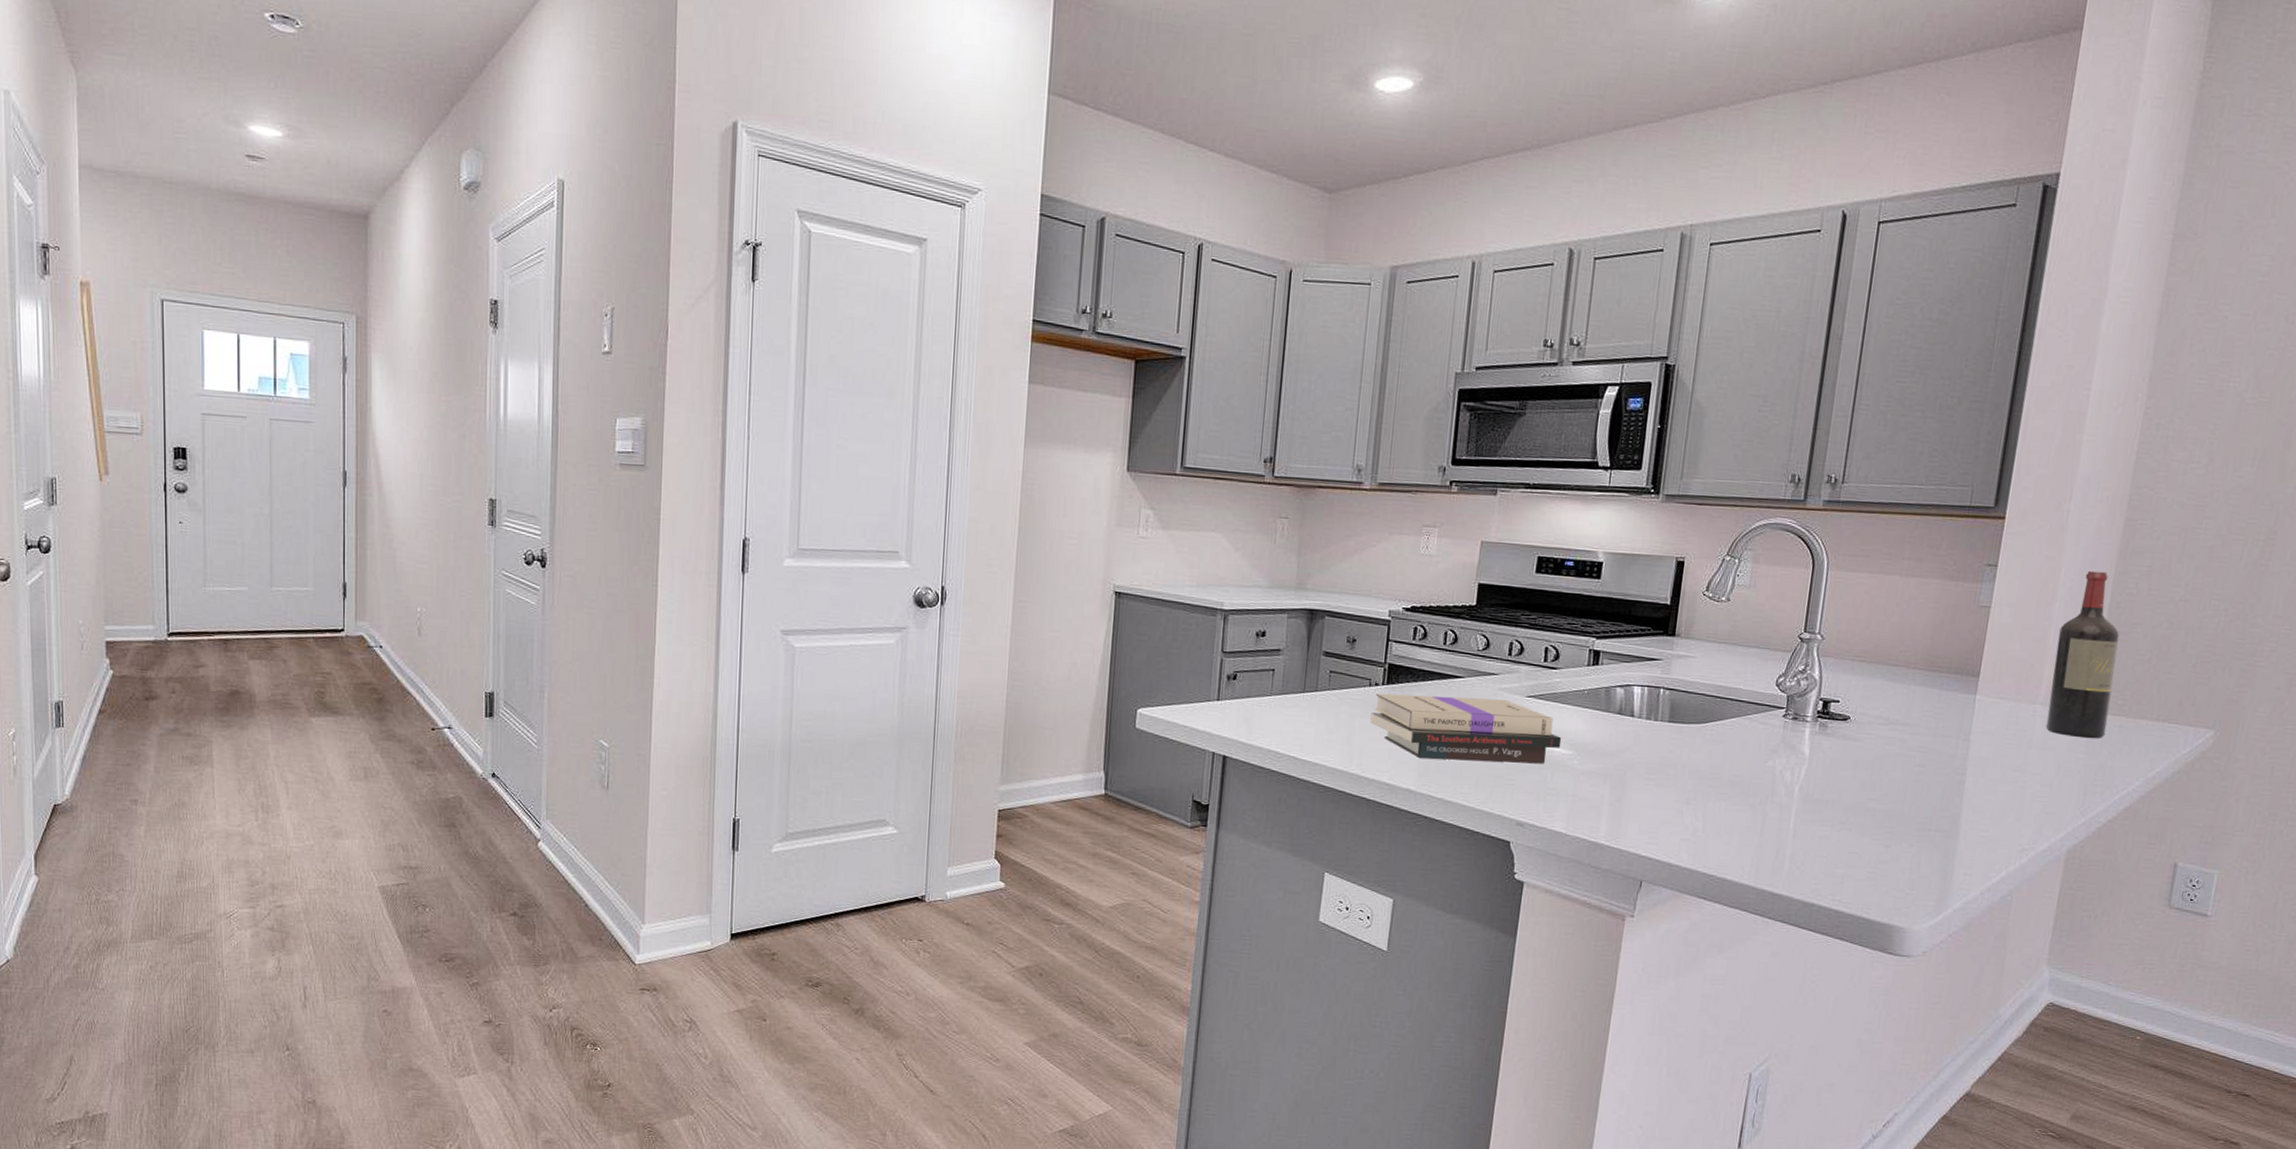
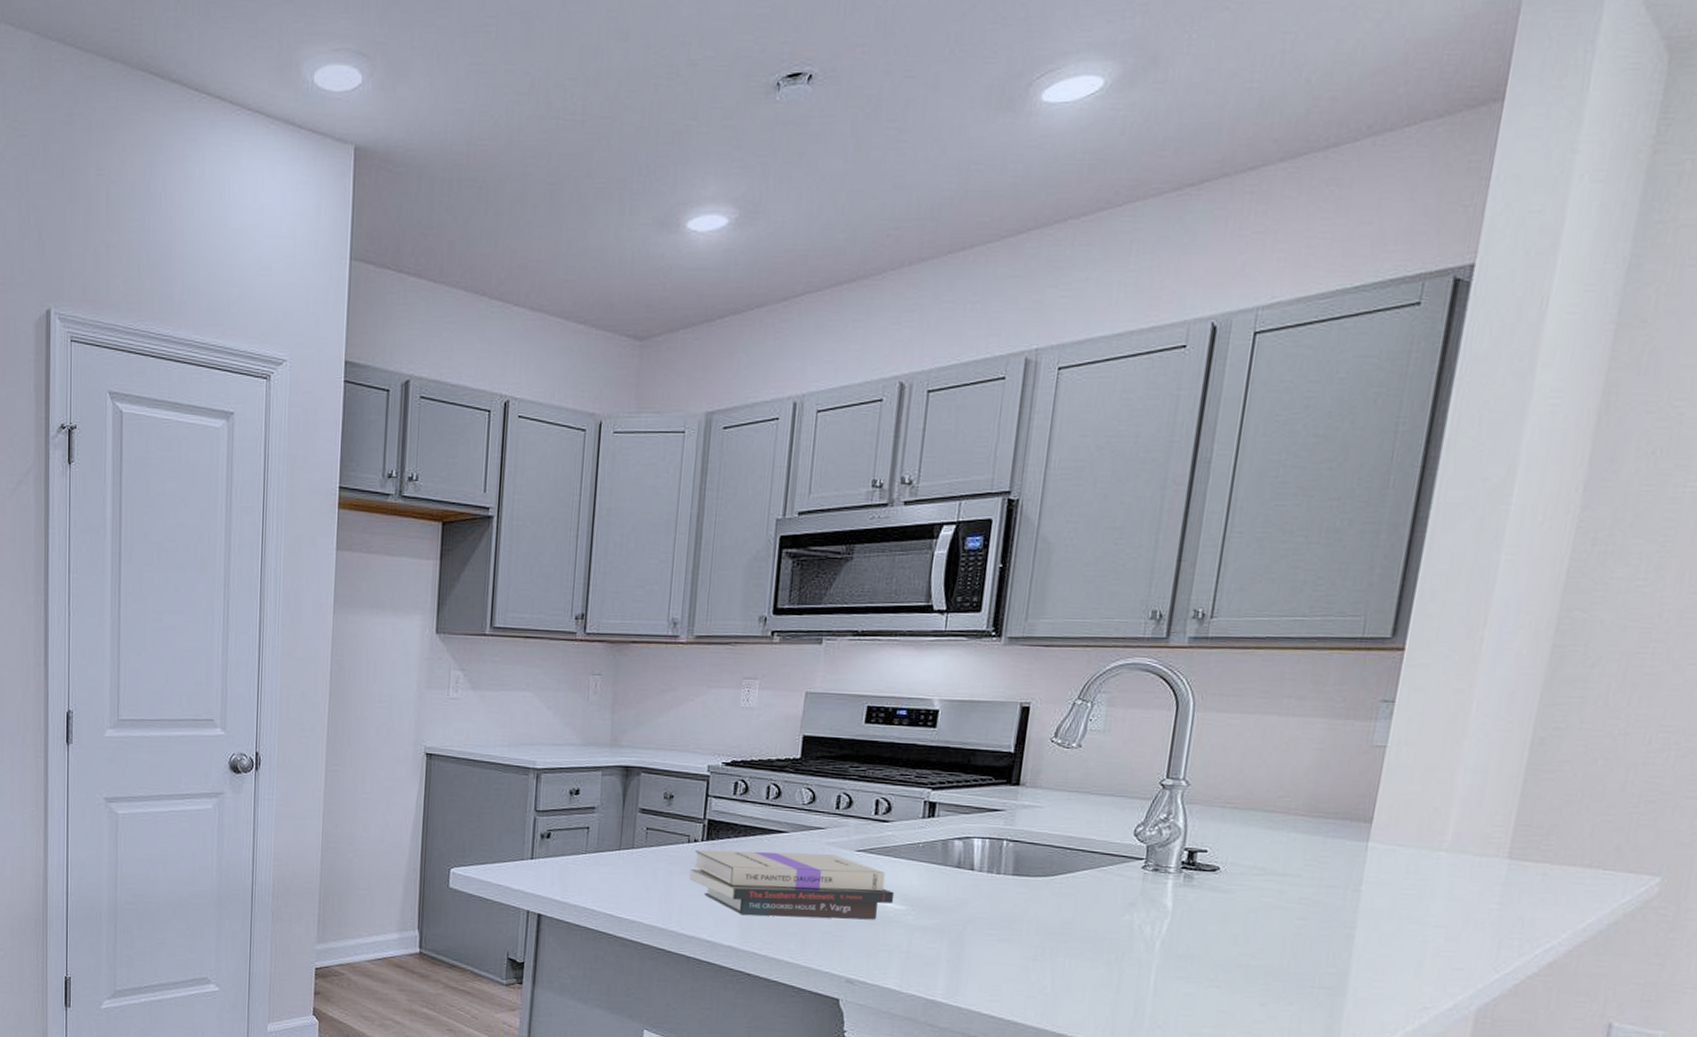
wine bottle: present [2045,570,2120,739] -> none [1452,704,1544,889]

